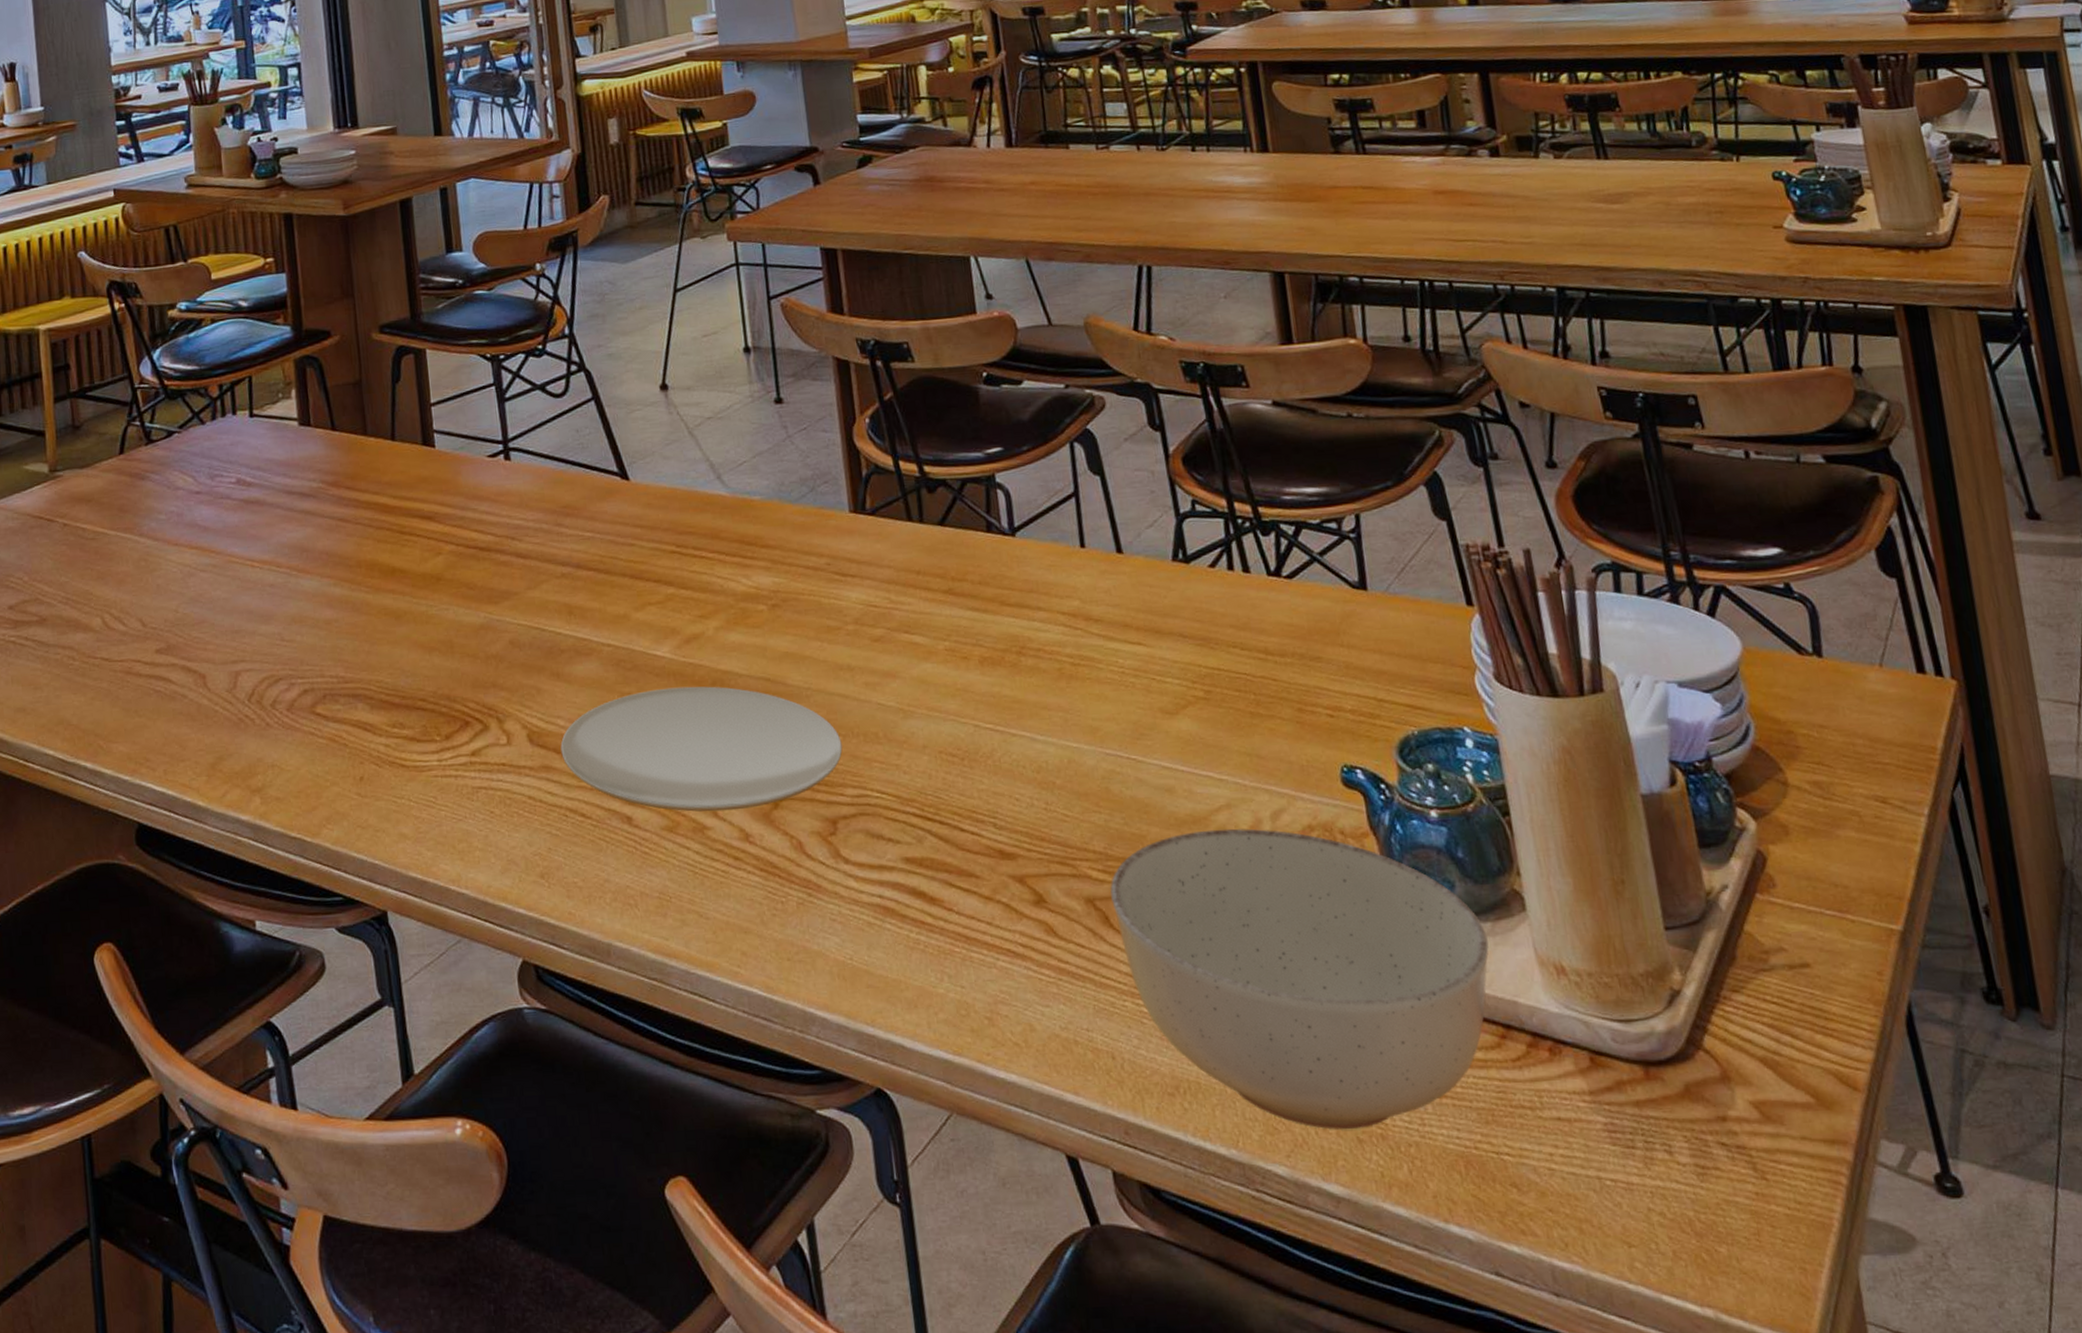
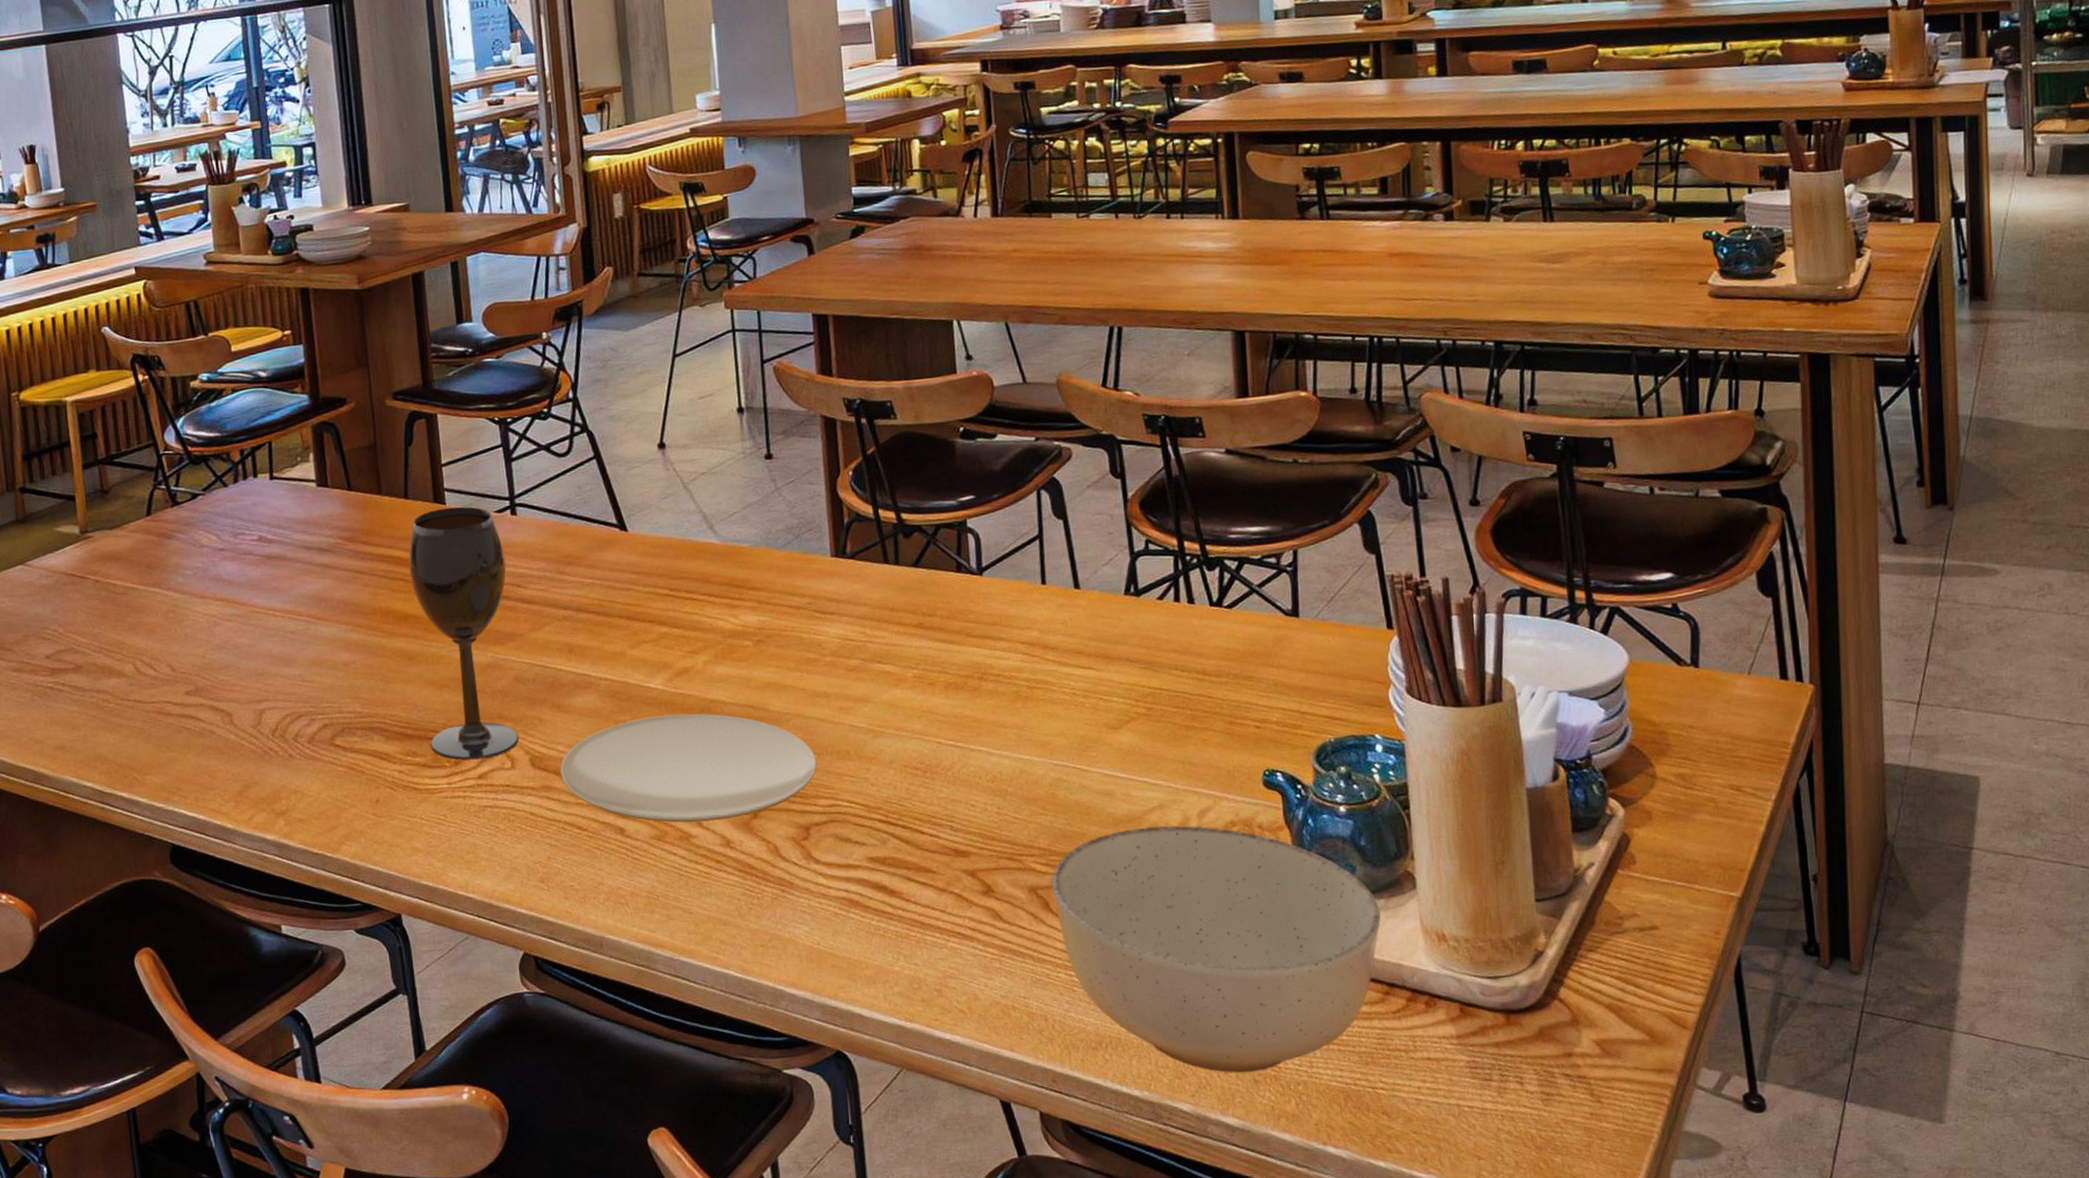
wine glass: none [395,450,516,734] -> present [408,506,519,760]

